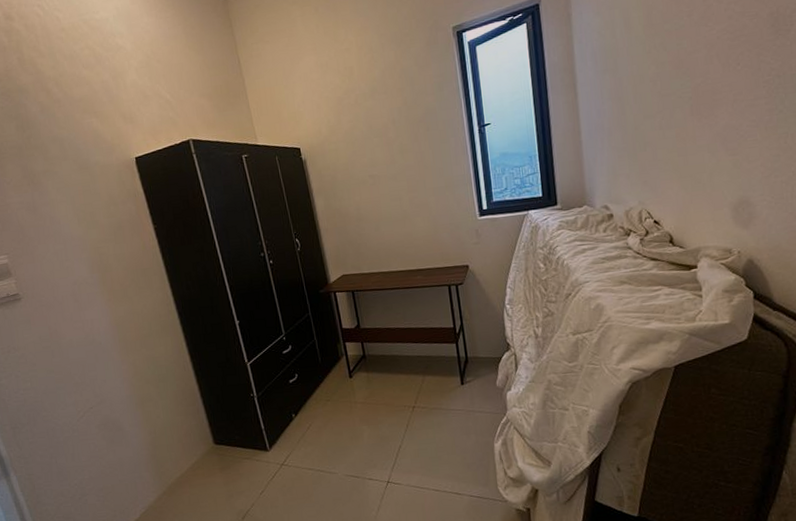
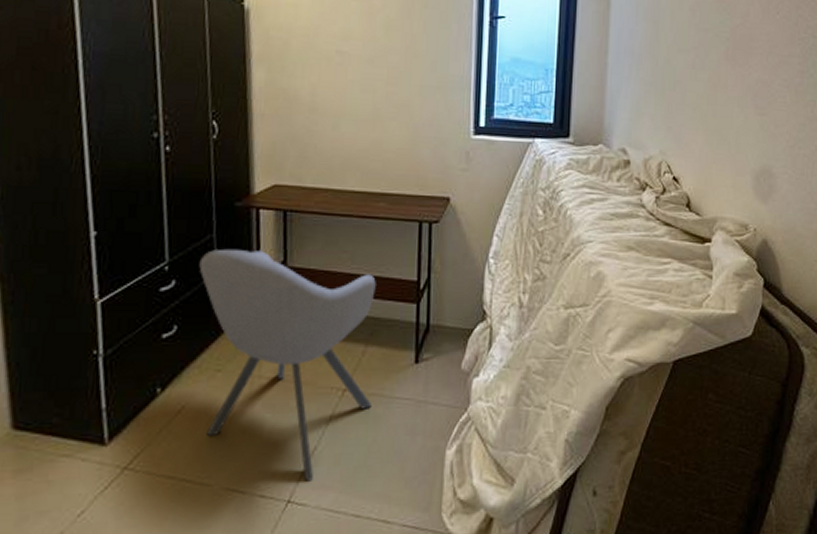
chair: none [304,320,435,469] -> present [199,248,376,482]

